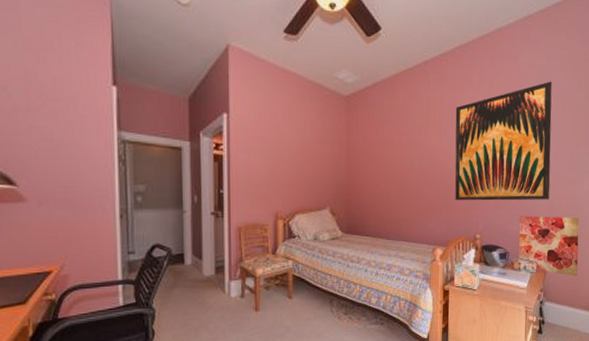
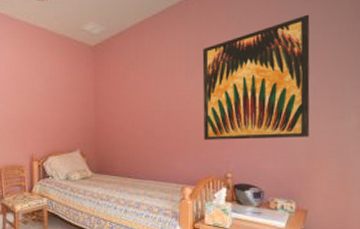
wall art: present [518,216,579,277] -> none [274,154,346,218]

